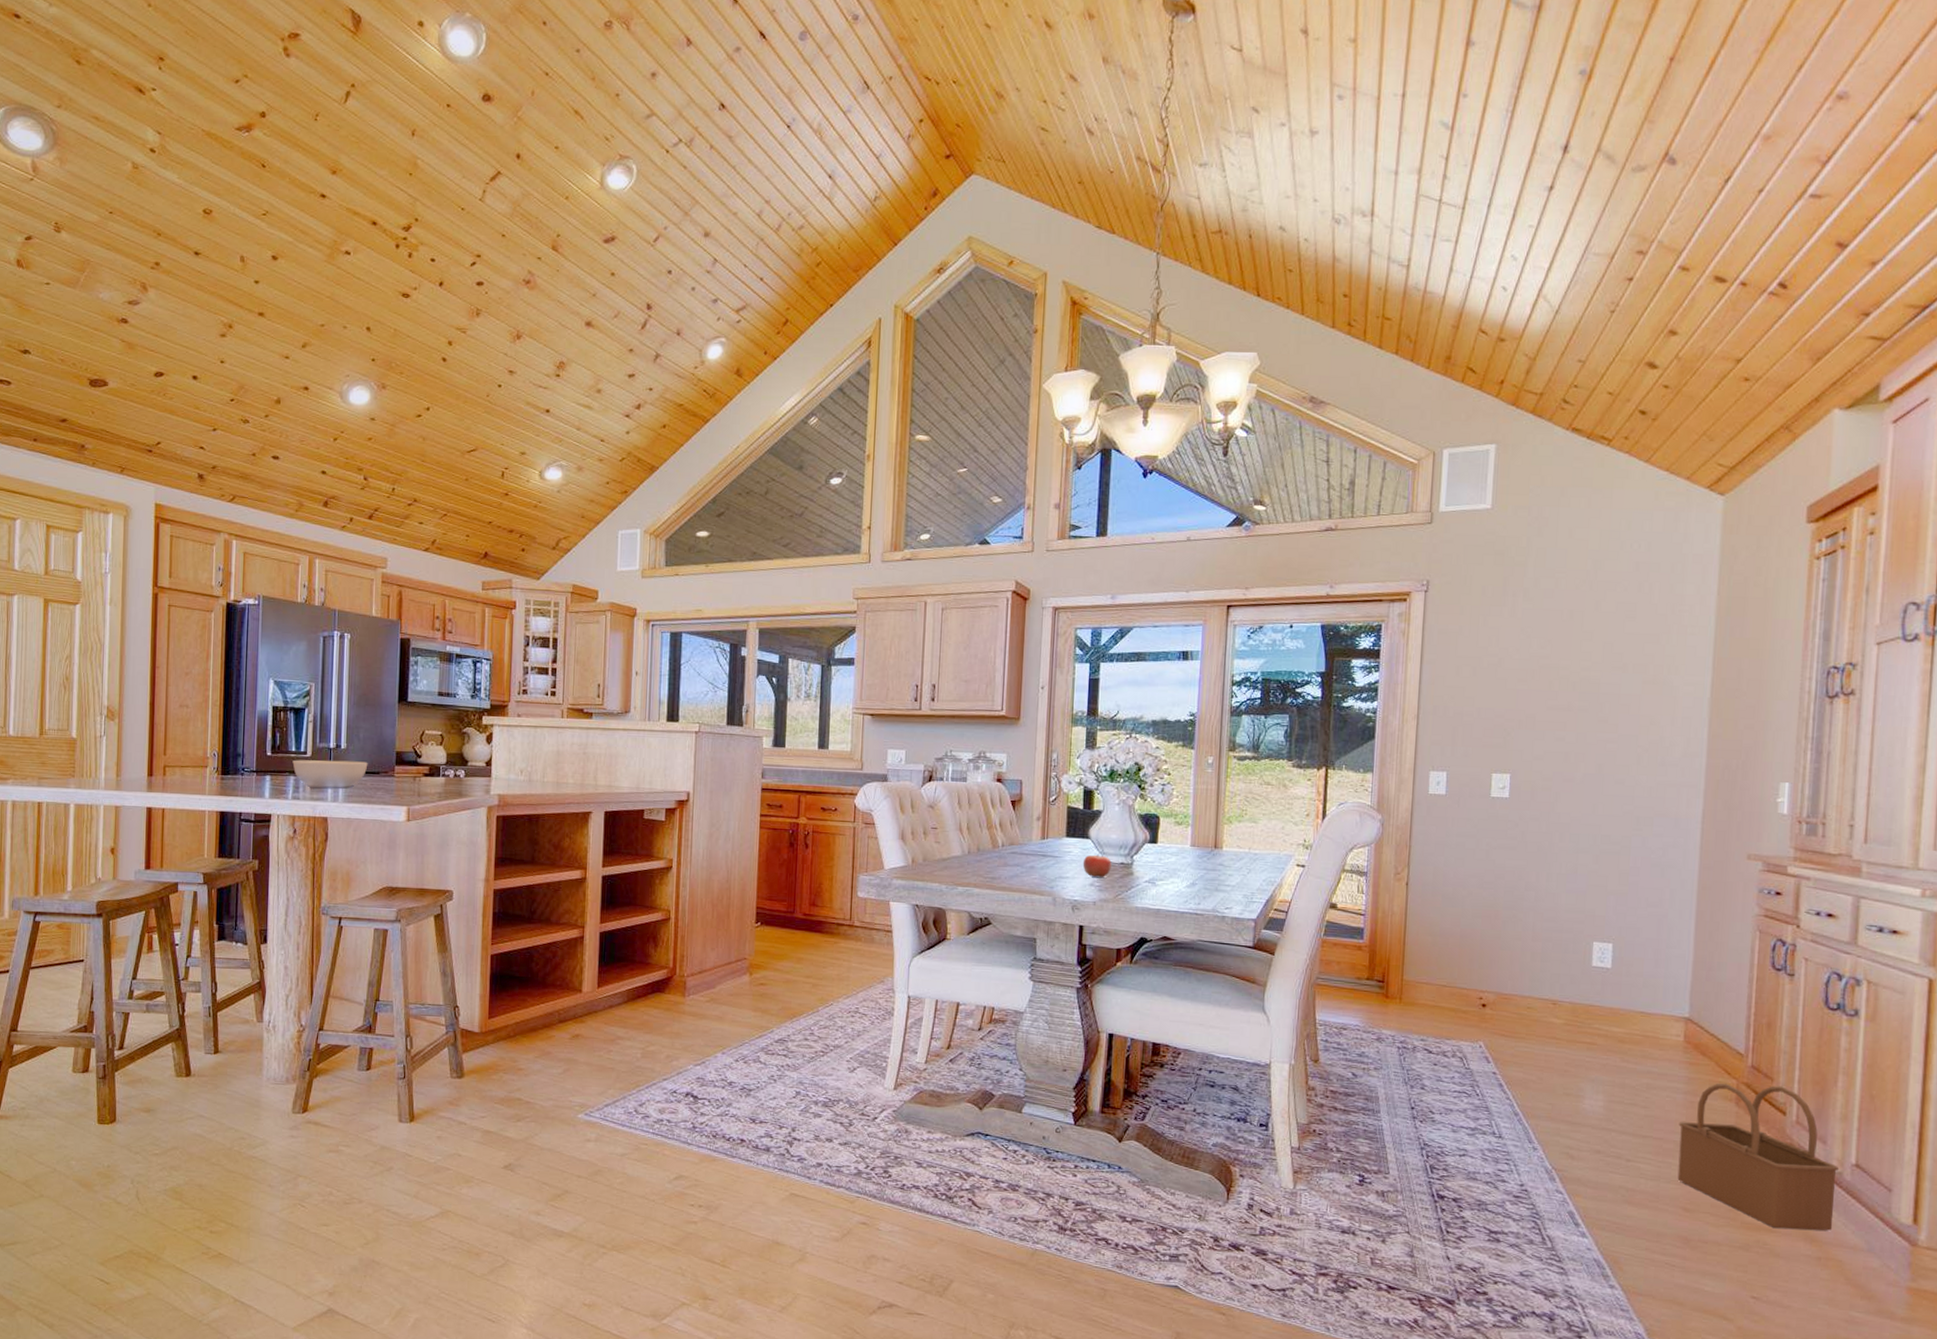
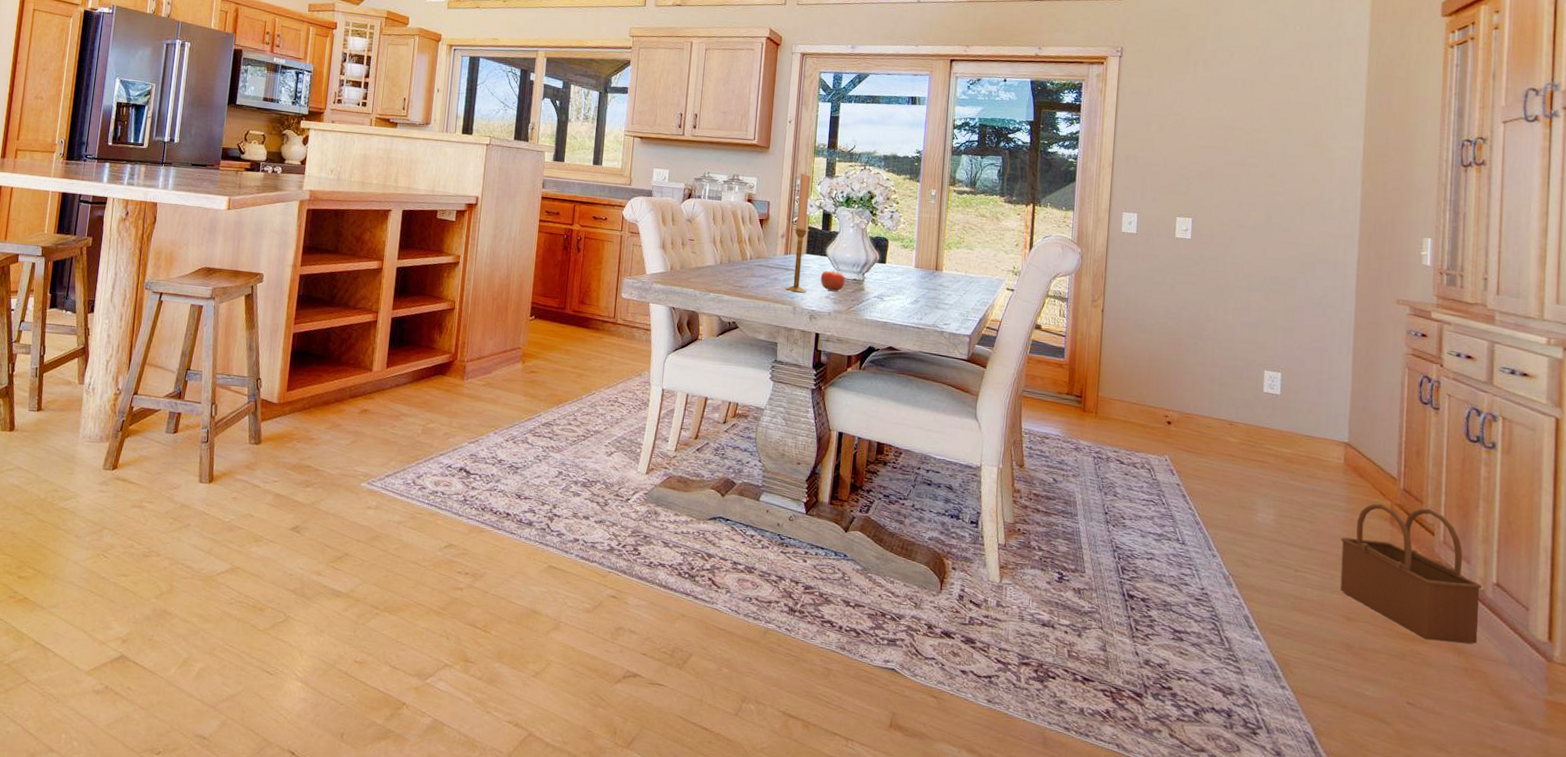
bowl: present [292,759,368,790] -> none [130,150,197,179]
candlestick: none [1043,745,1069,880] -> present [785,172,811,292]

